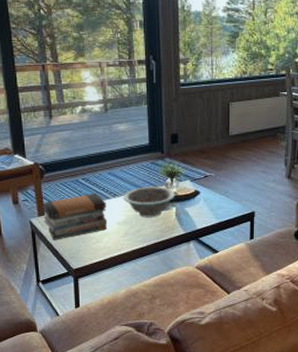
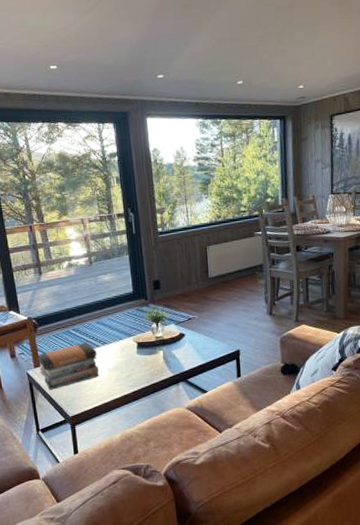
bowl: present [123,186,176,218] -> none [112,331,162,363]

